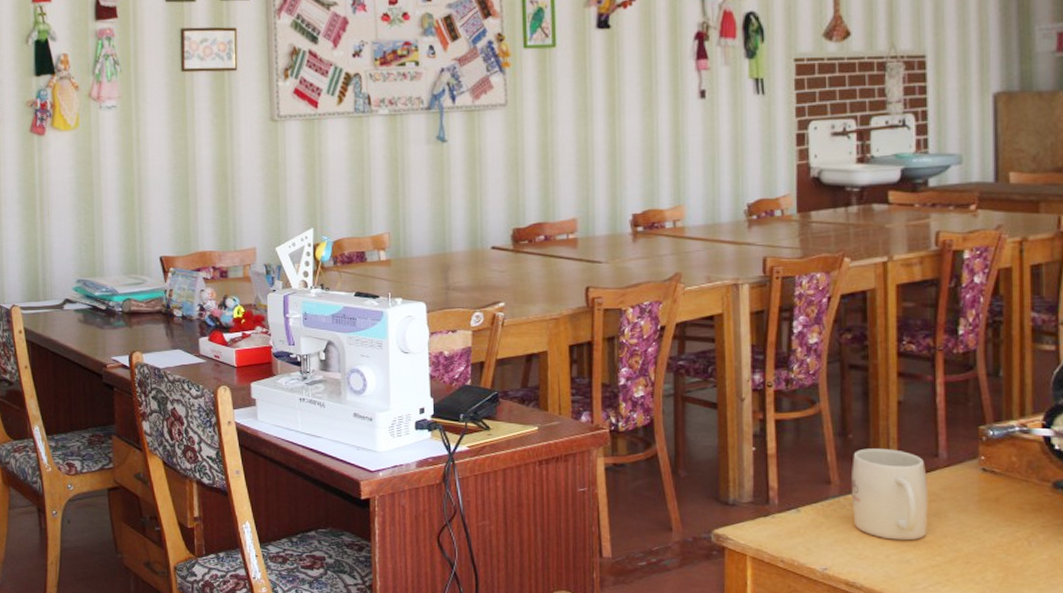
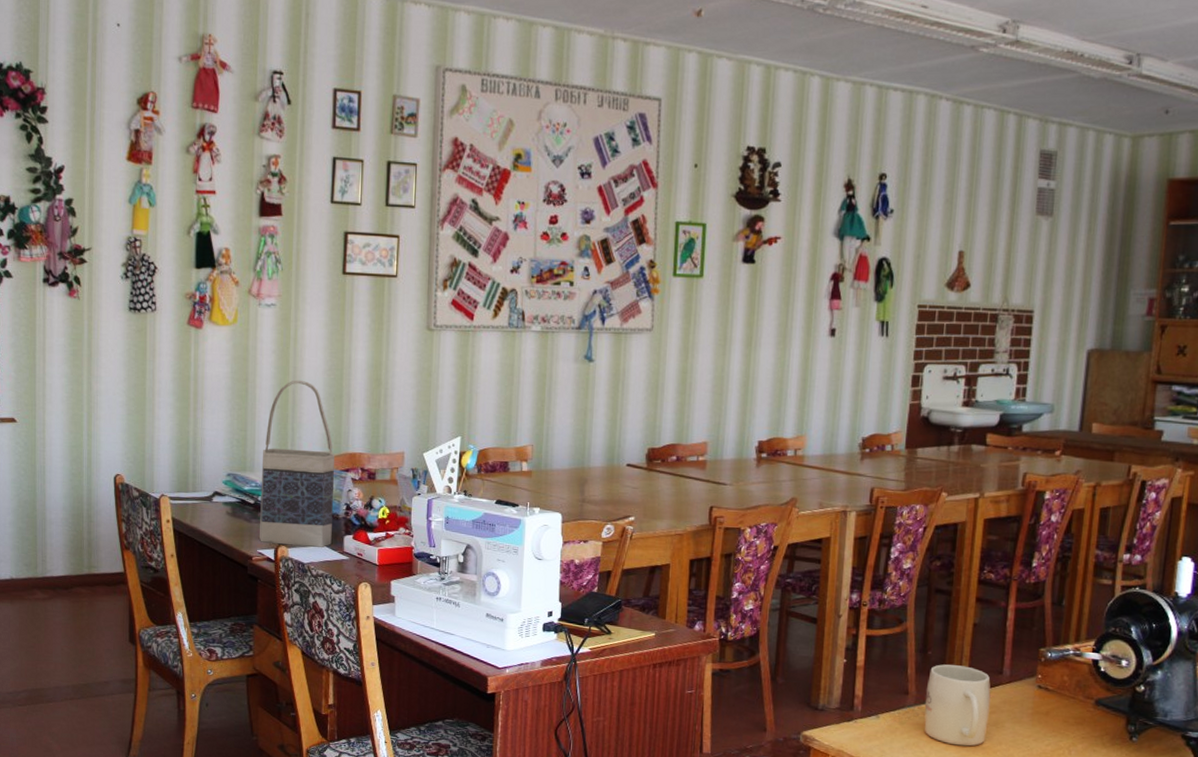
bag: none [111,180,187,352] -> present [260,380,335,548]

